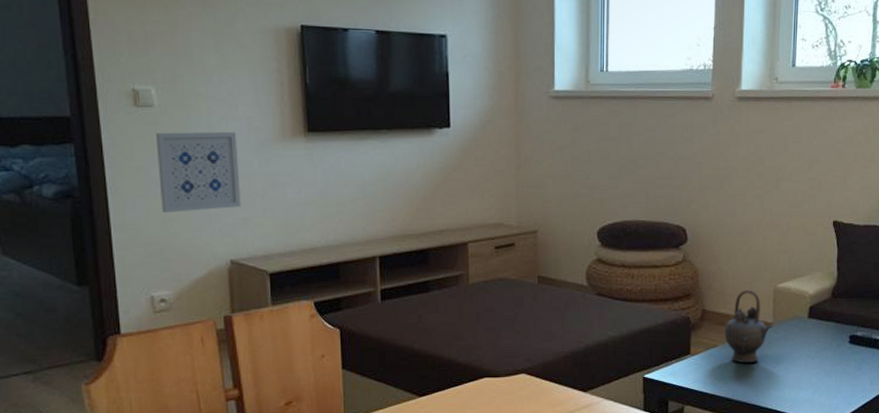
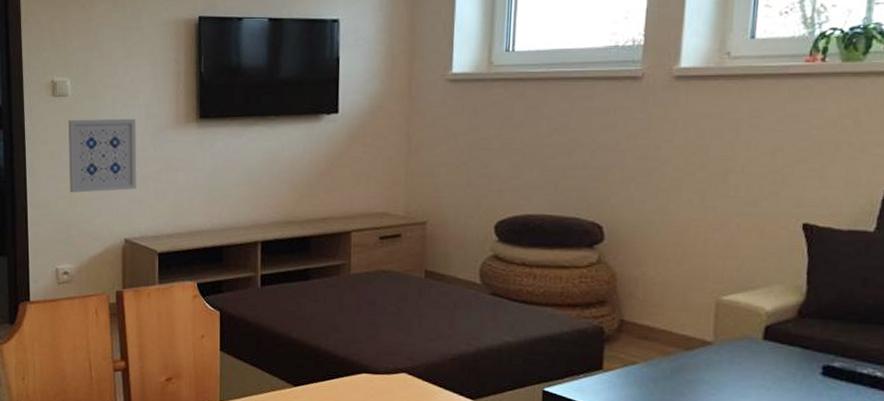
teapot: present [723,289,773,363] -> none [647,300,713,387]

